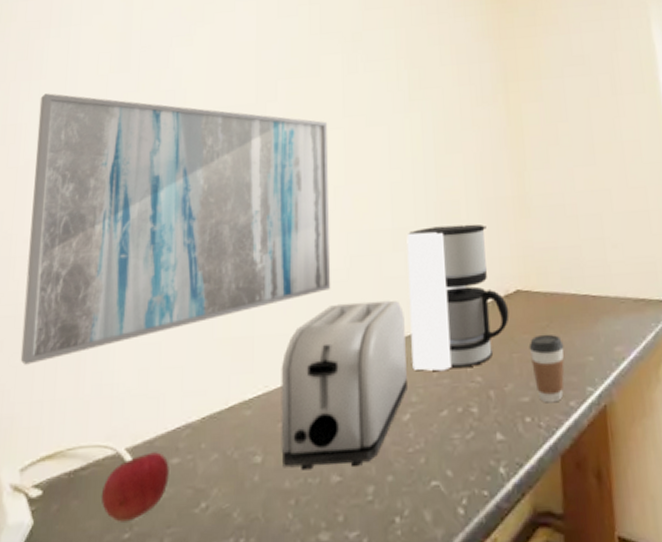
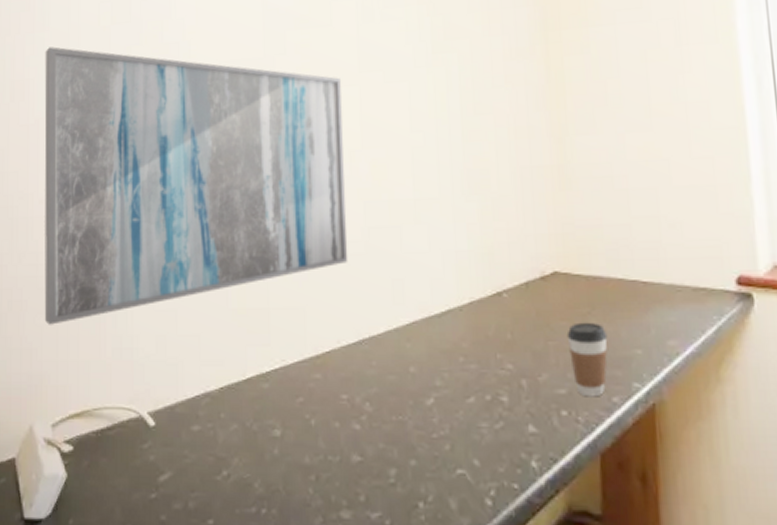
apple: present [102,452,169,522] -> none [128,418,191,483]
toaster: present [281,300,407,471] -> none [298,277,431,448]
coffee maker: present [407,224,510,372] -> none [430,196,545,356]

